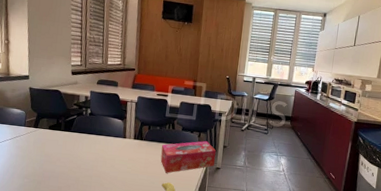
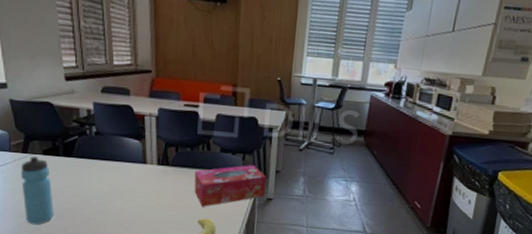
water bottle: none [29,130,53,185] -> present [21,156,54,225]

